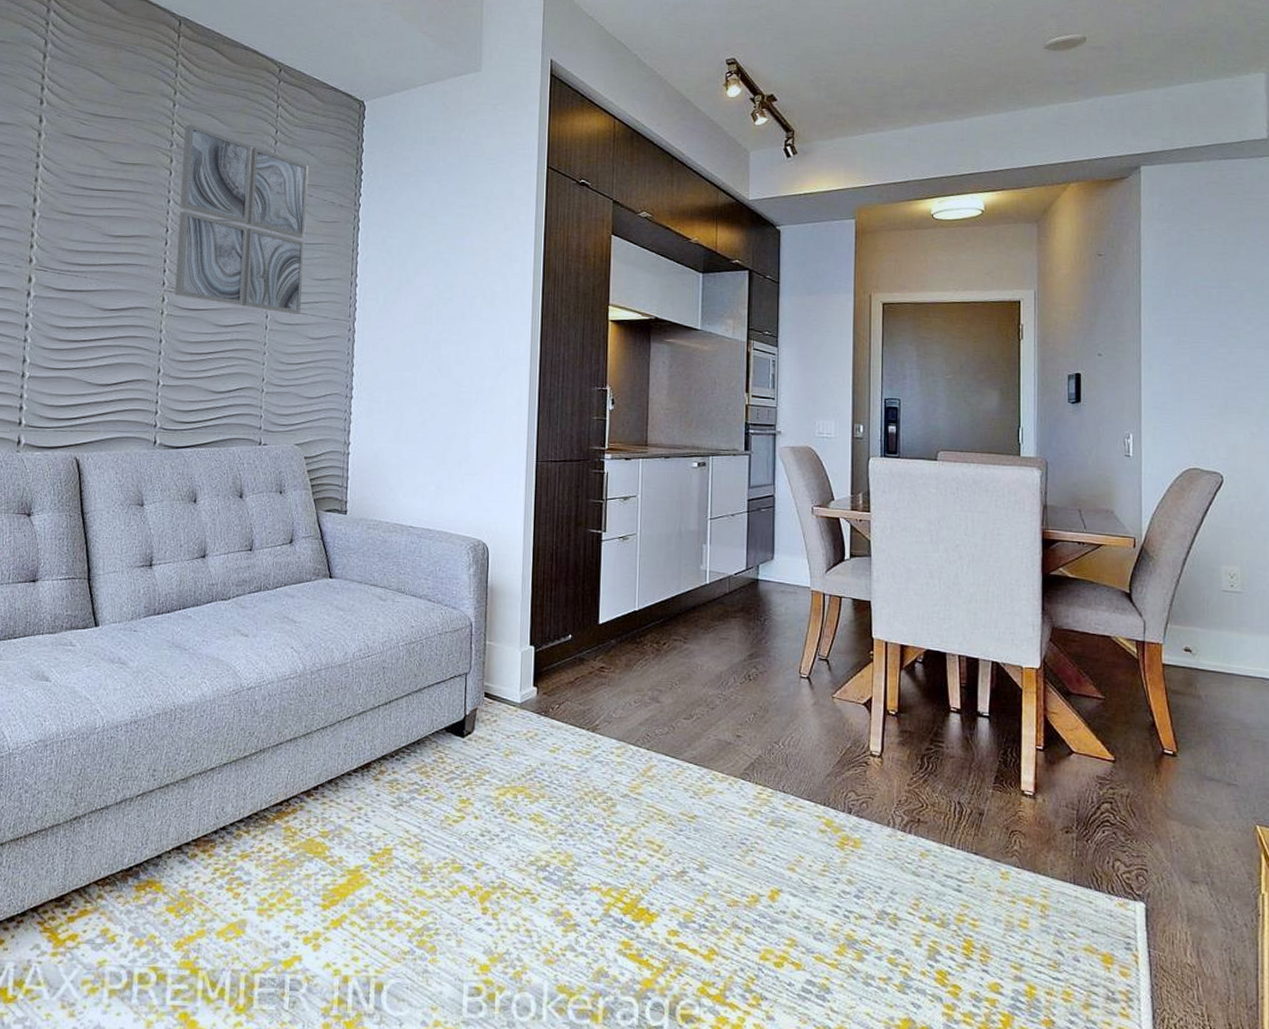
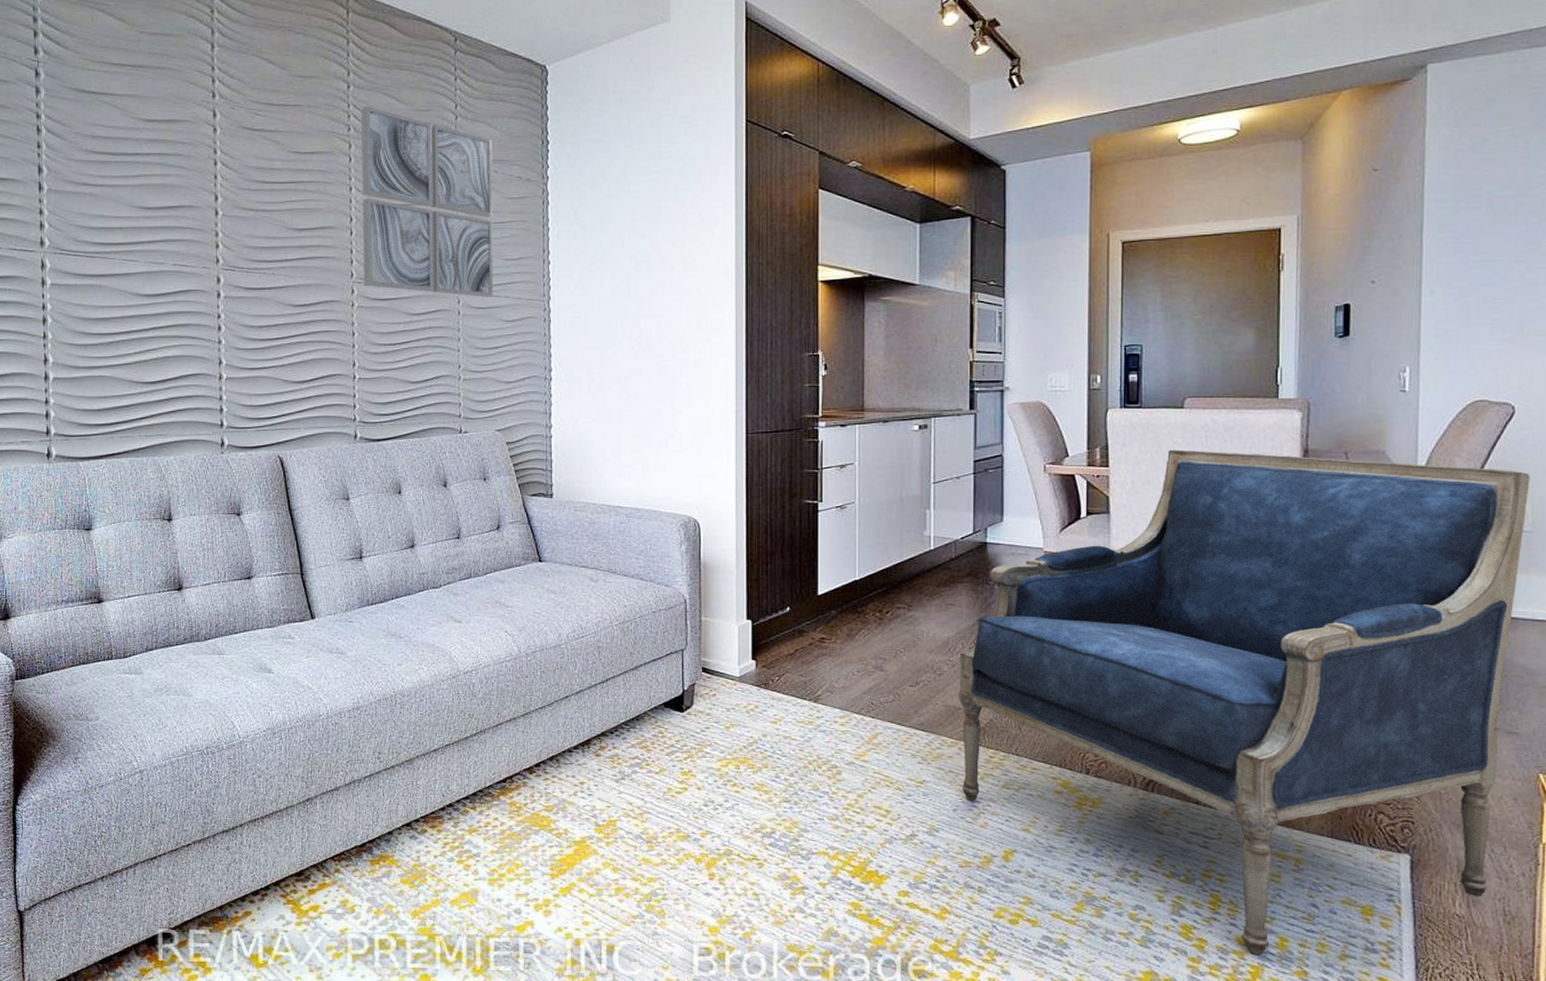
armchair: none [730,498,1238,1003] -> present [959,449,1530,955]

